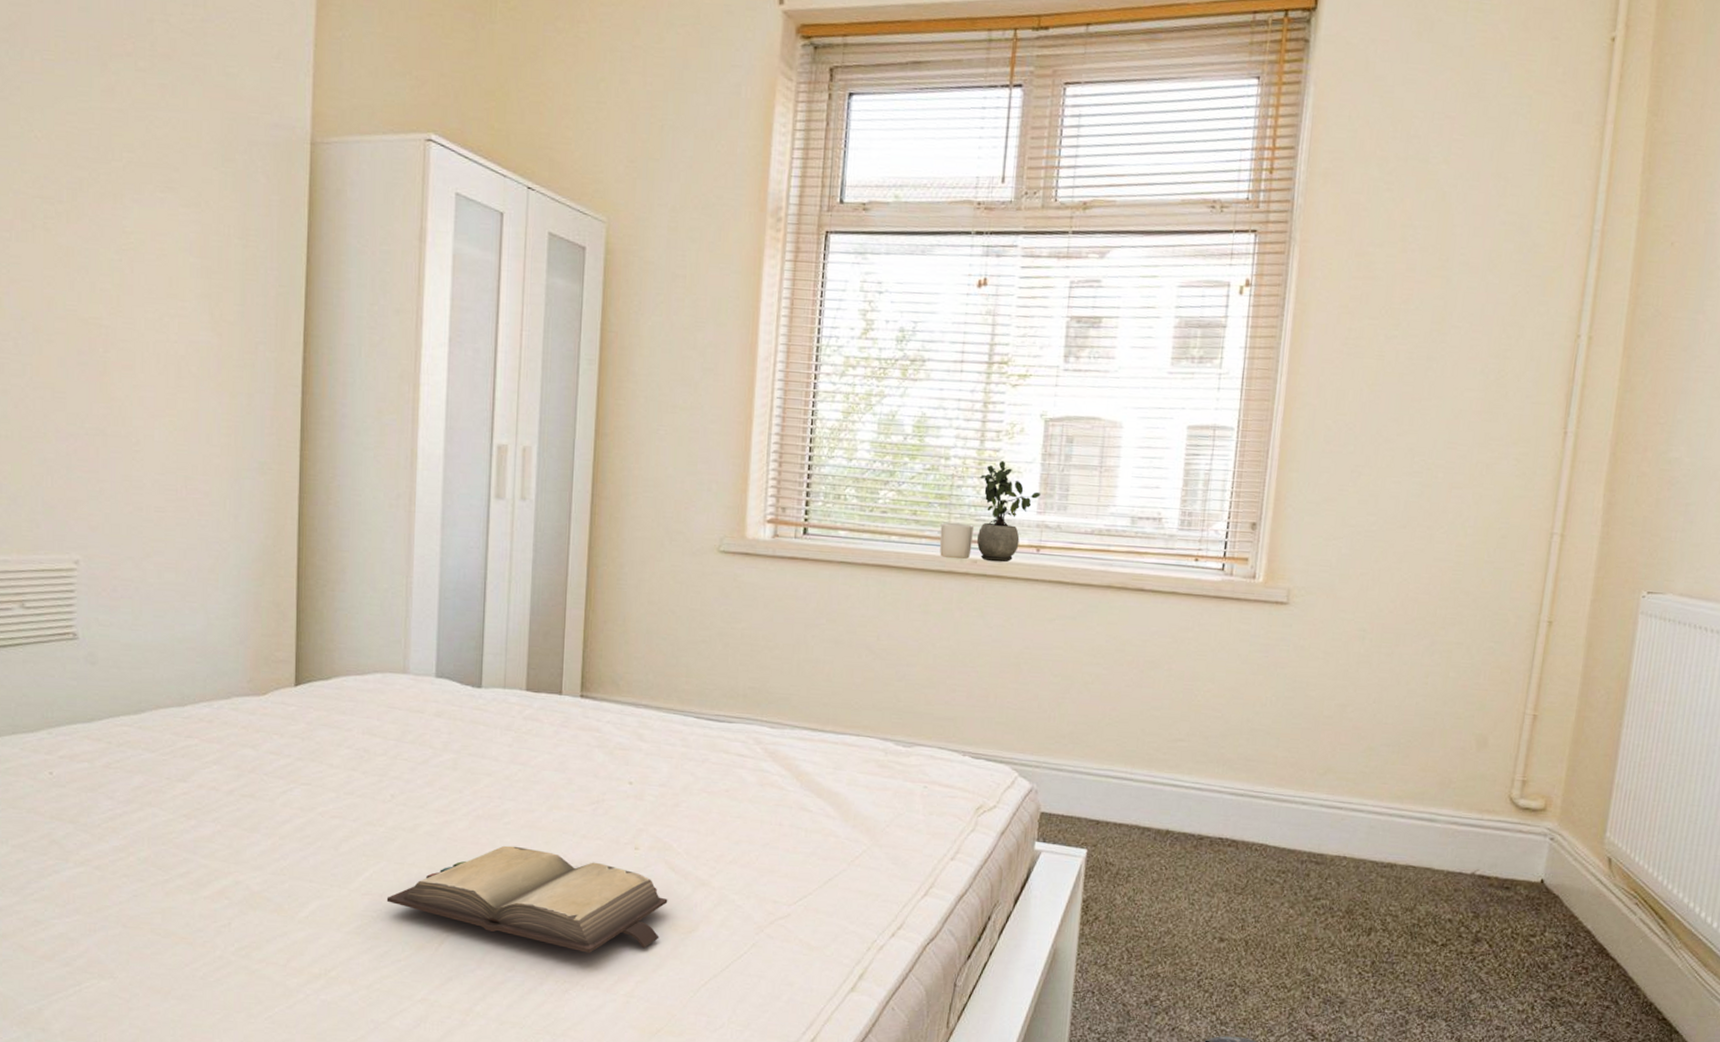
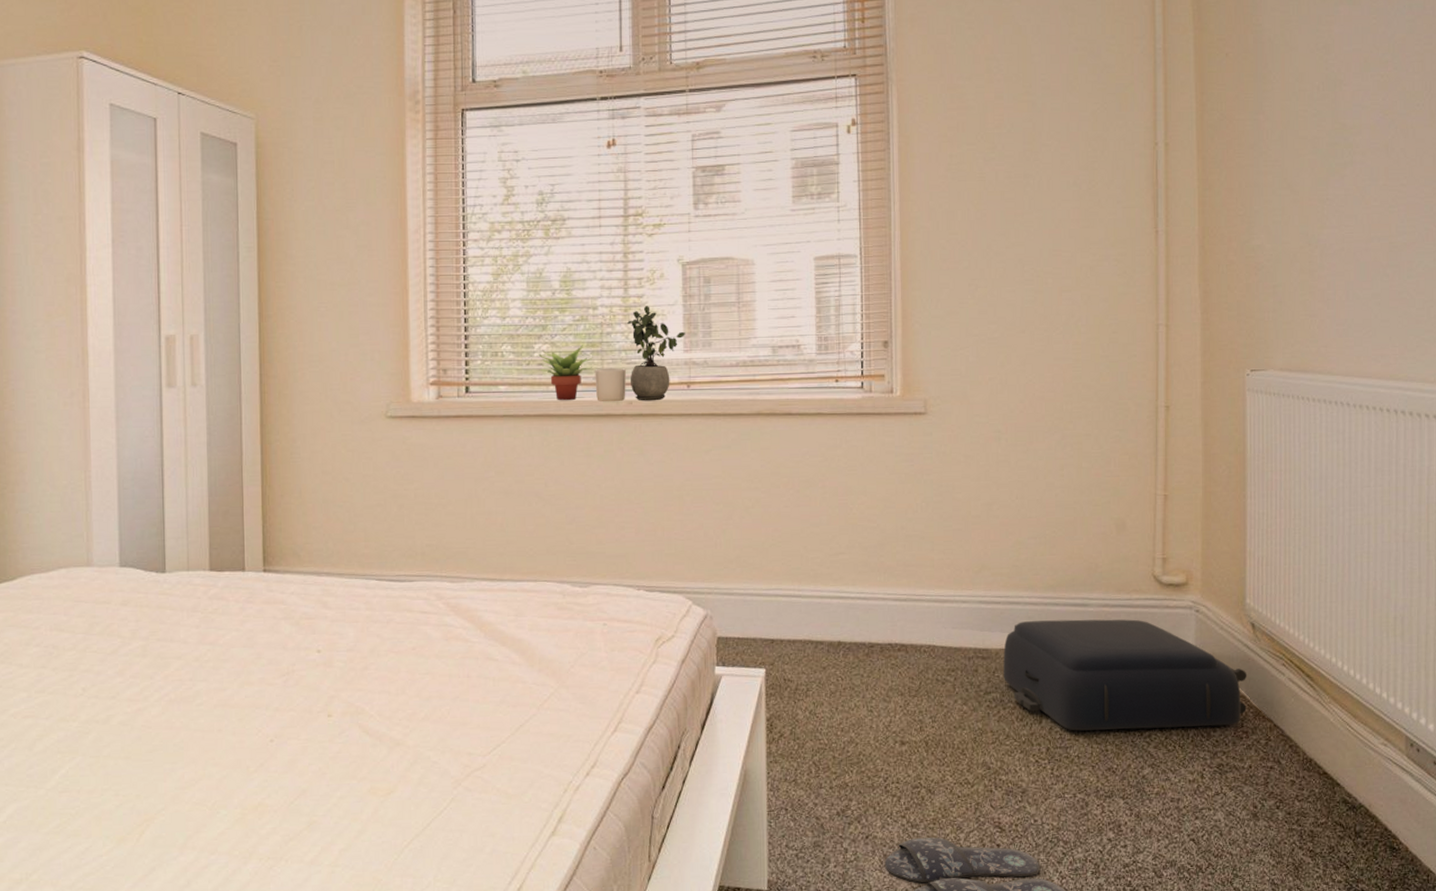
hardback book: present [386,845,668,953] -> none [84,726,365,827]
succulent plant: none [883,495,941,554] -> present [540,345,593,401]
suitcase: none [1336,830,1596,960] -> present [1003,619,1247,731]

